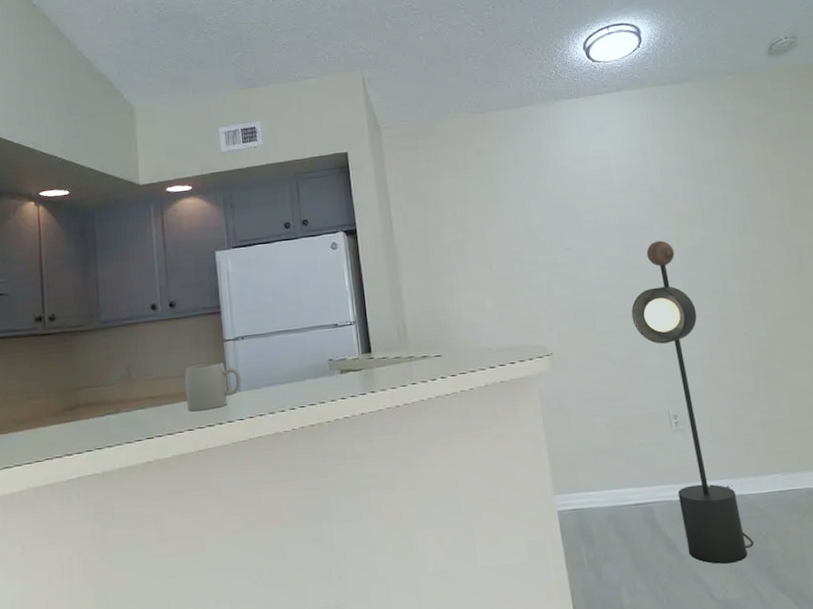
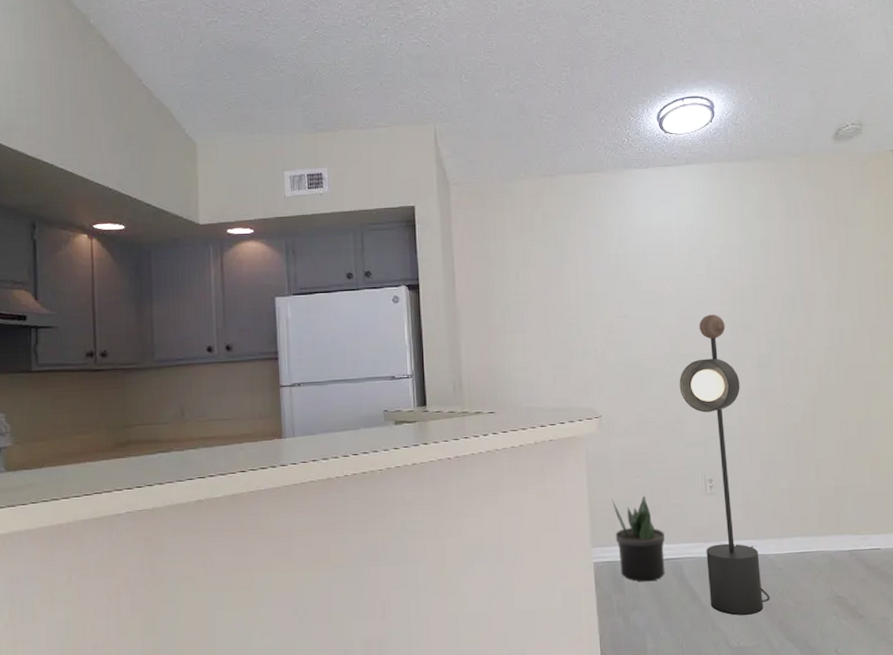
mug: present [184,362,241,412] -> none [238,408,296,454]
planter: none [572,435,636,530] -> present [612,495,665,582]

